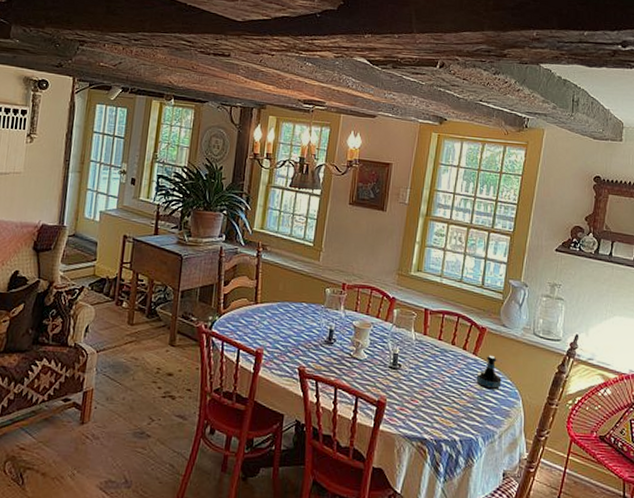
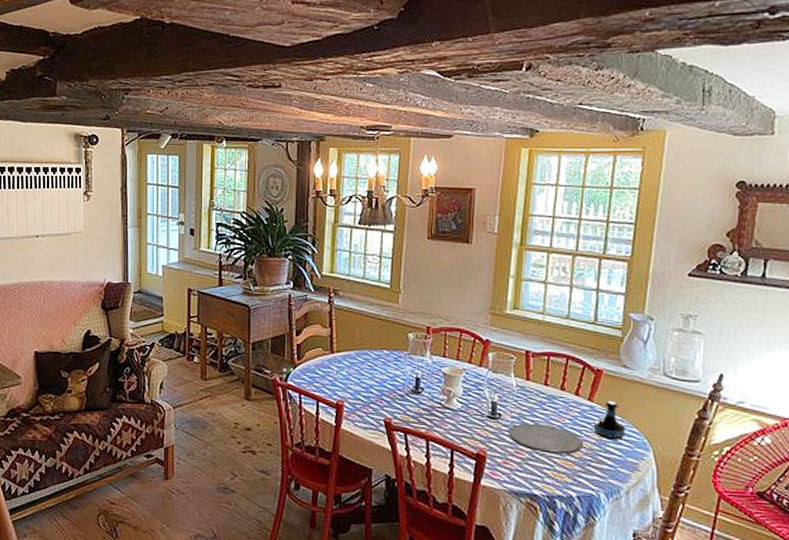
plate: none [406,373,468,403] -> present [508,423,584,455]

